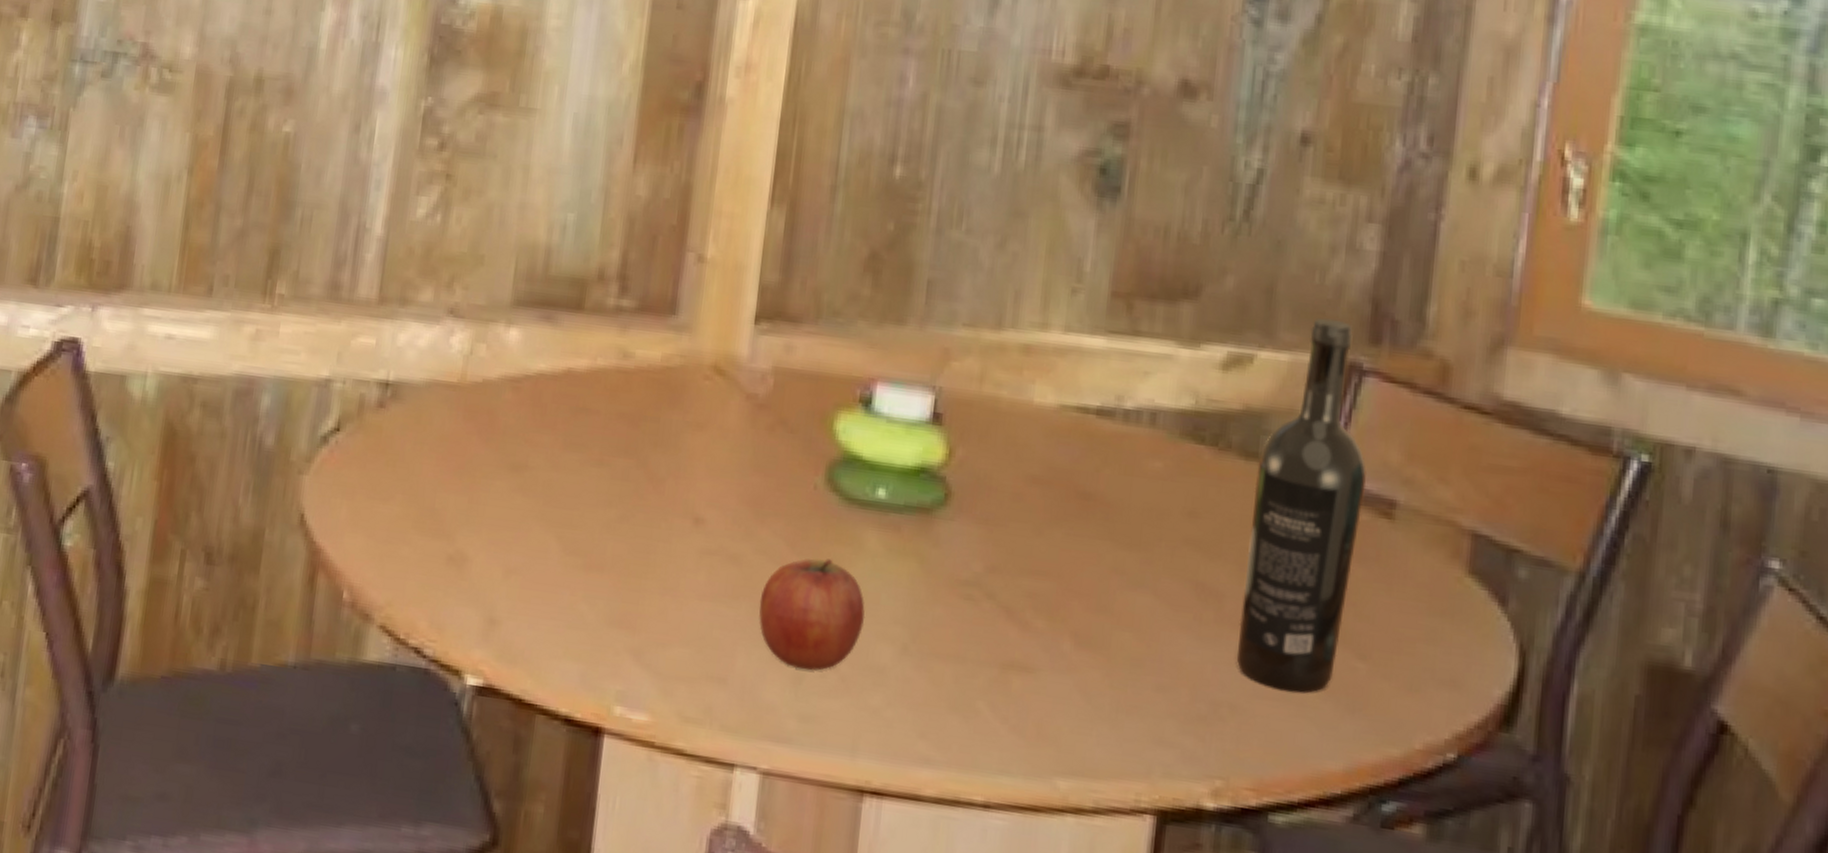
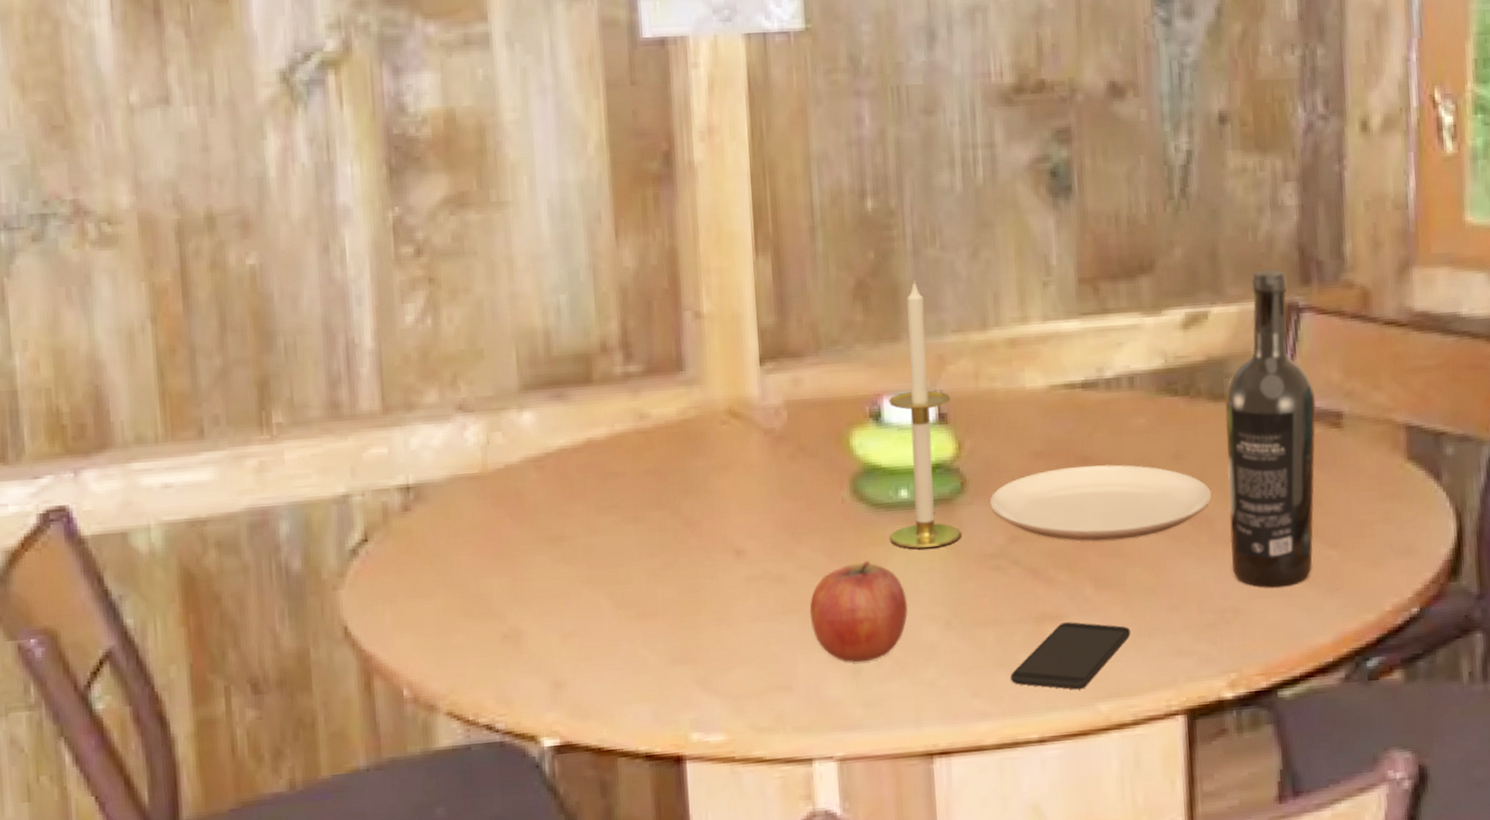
candle: none [858,262,950,560] -> present [889,281,961,549]
mobile phone: none [962,676,1108,758] -> present [1010,622,1131,690]
plate: none [972,499,1226,598] -> present [989,464,1211,541]

